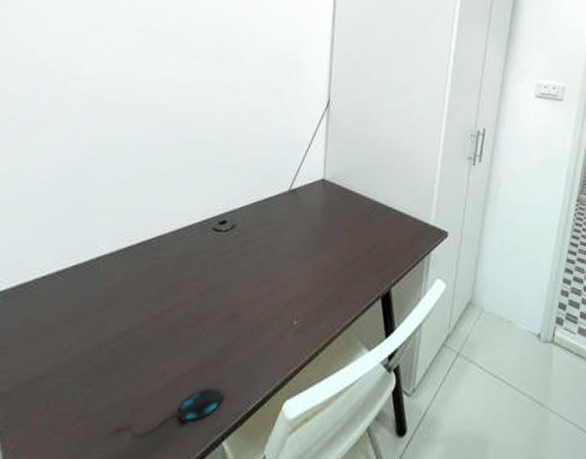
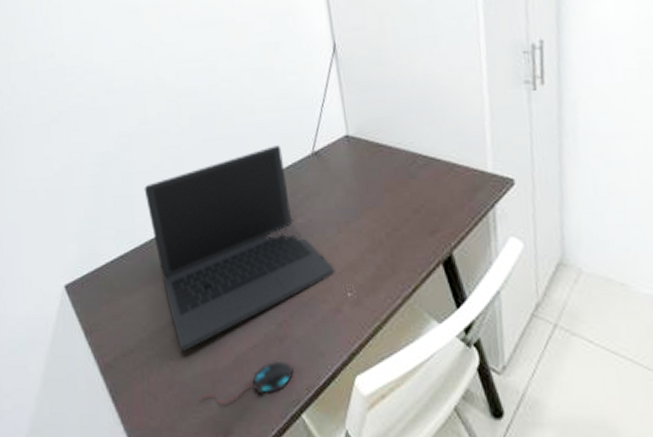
laptop: none [101,179,287,377] -> present [144,145,335,351]

